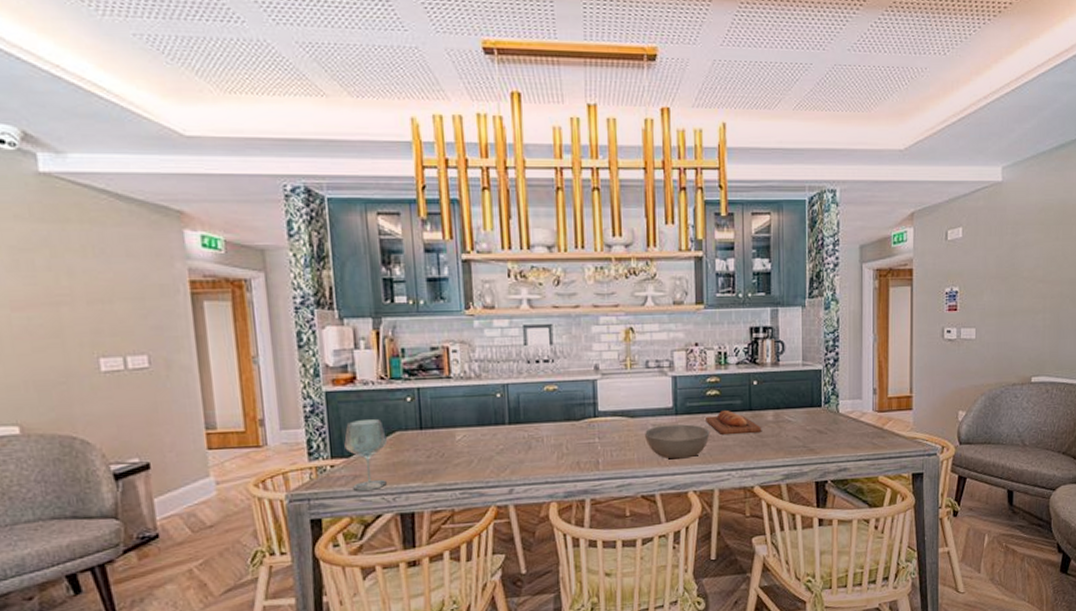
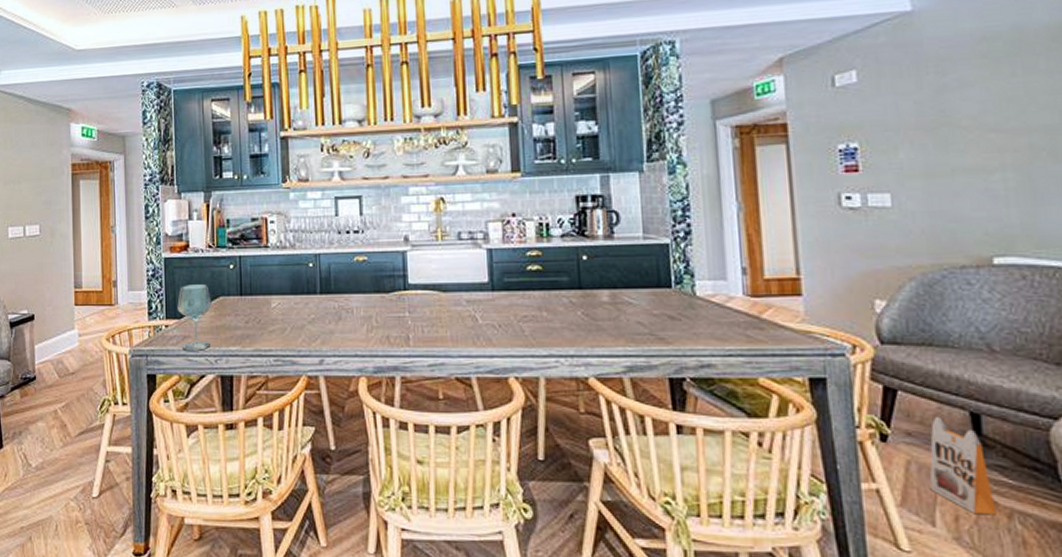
bowl: present [644,424,710,460] -> none [457,301,533,341]
bread loaf: present [706,409,761,434] -> none [527,287,594,315]
shopping bag: none [980,494,1016,561] -> present [929,416,997,516]

